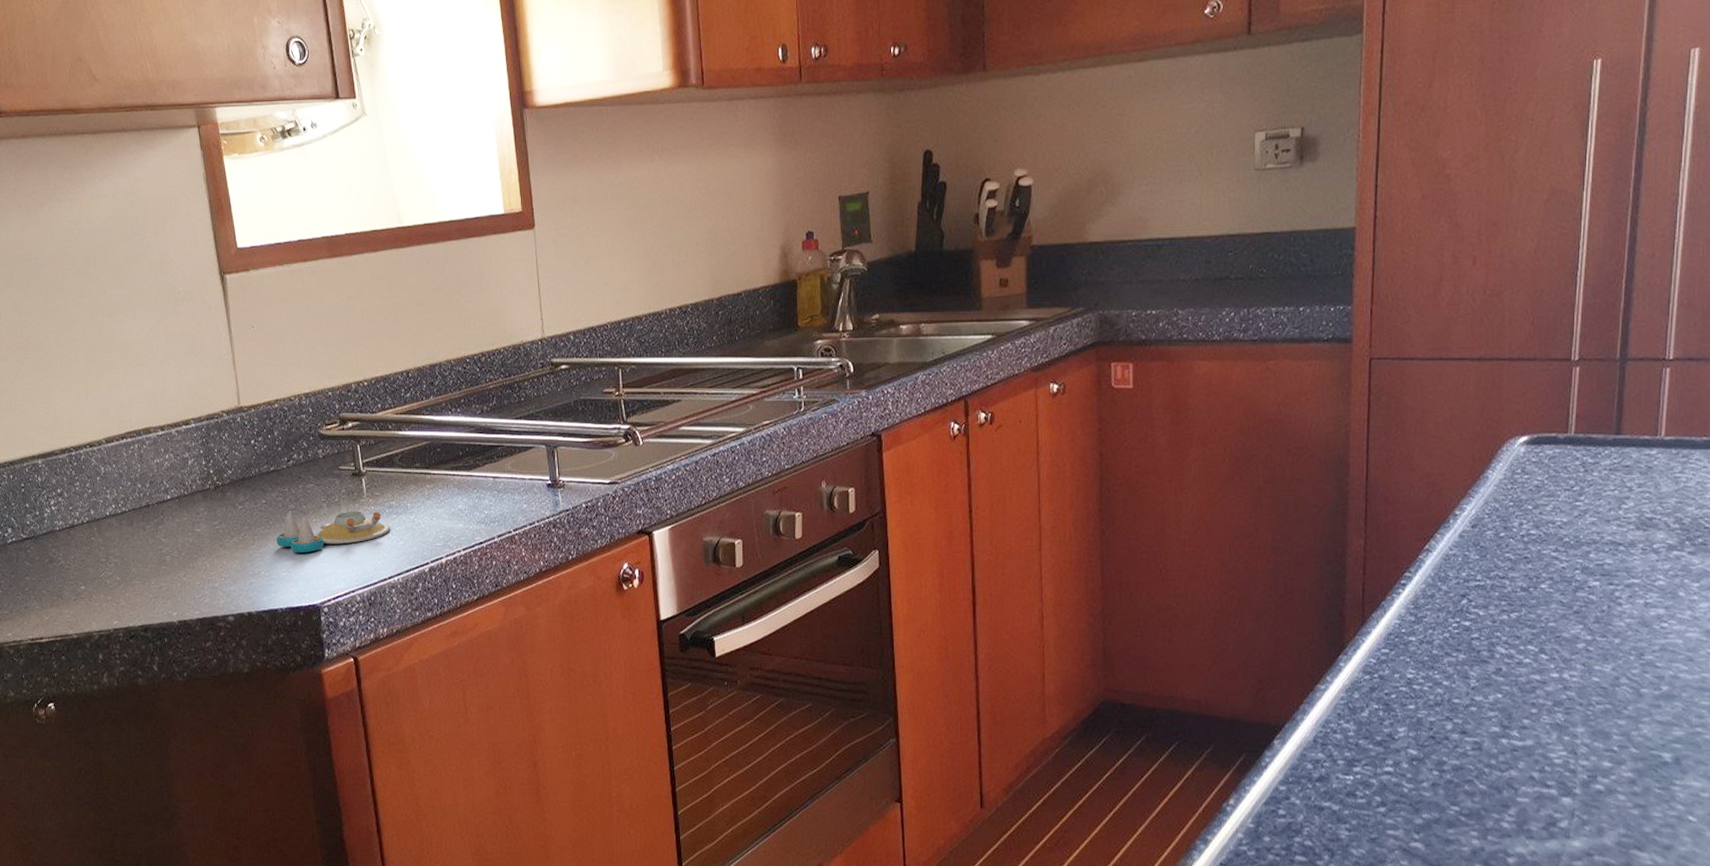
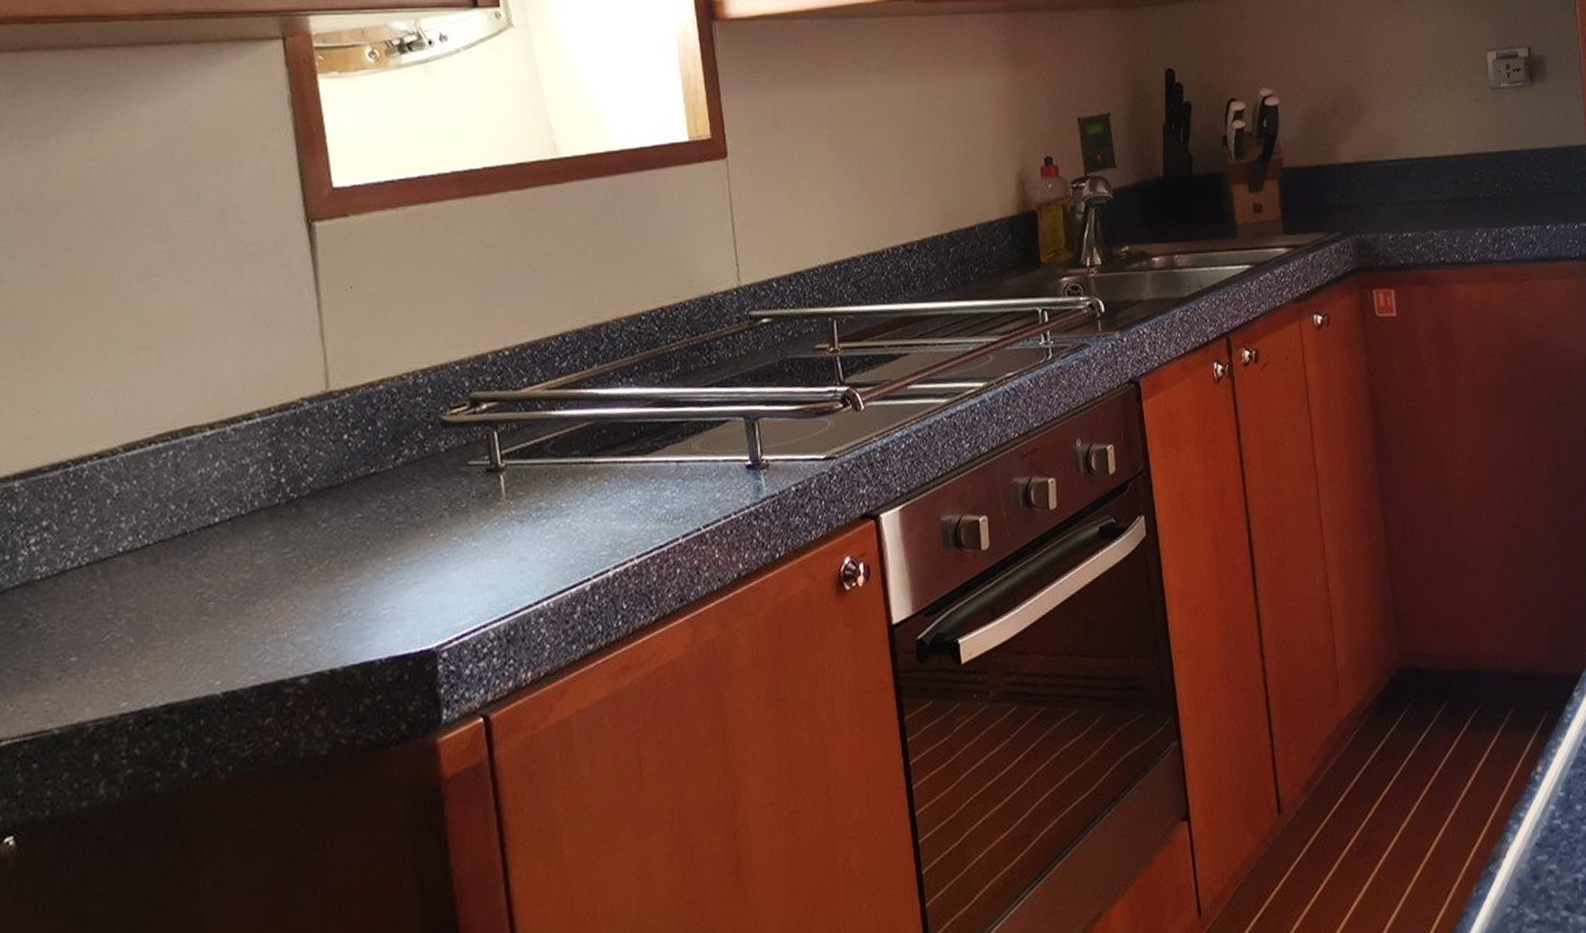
salt and pepper shaker set: present [276,511,390,552] -> none [375,517,538,581]

